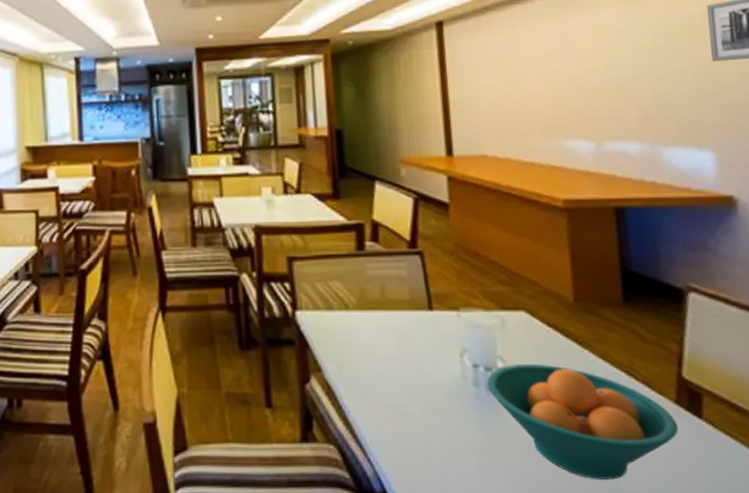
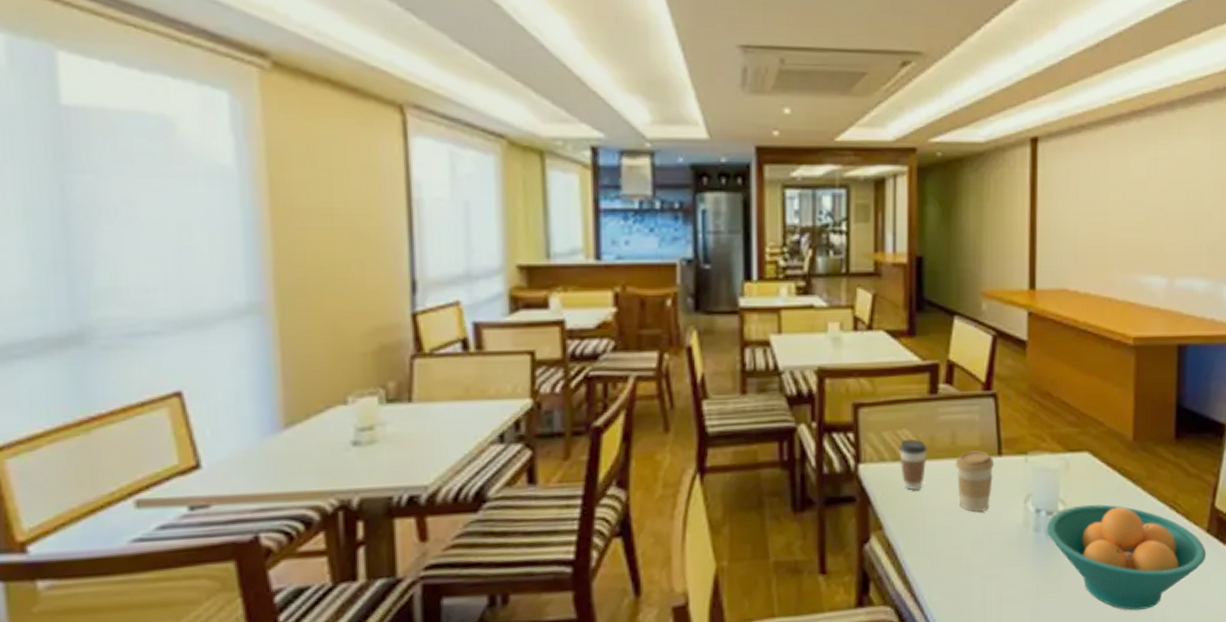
coffee cup: none [332,290,359,337] -> present [899,438,927,490]
coffee cup: none [386,304,426,362] -> present [955,451,995,512]

